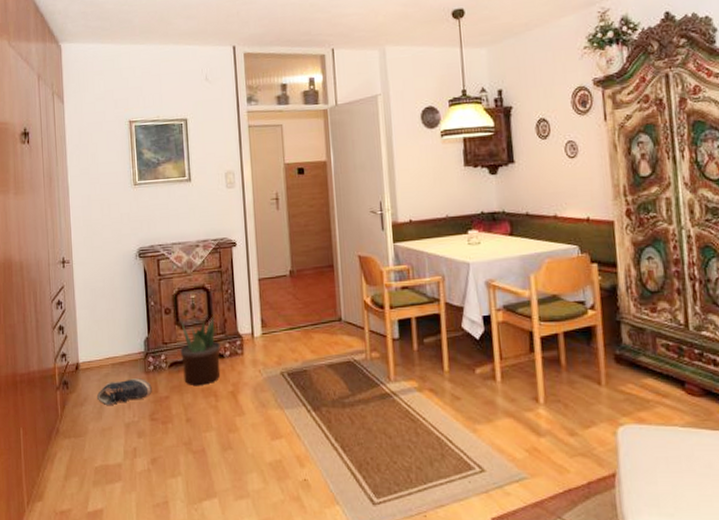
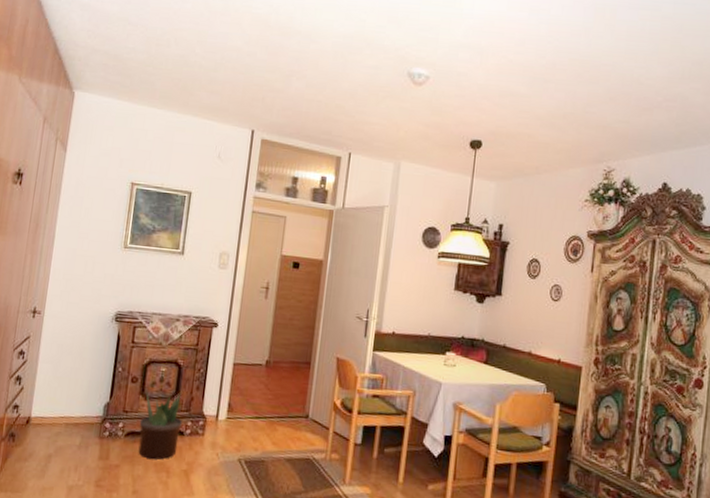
shoe: present [96,378,152,405] -> none [43,441,103,465]

